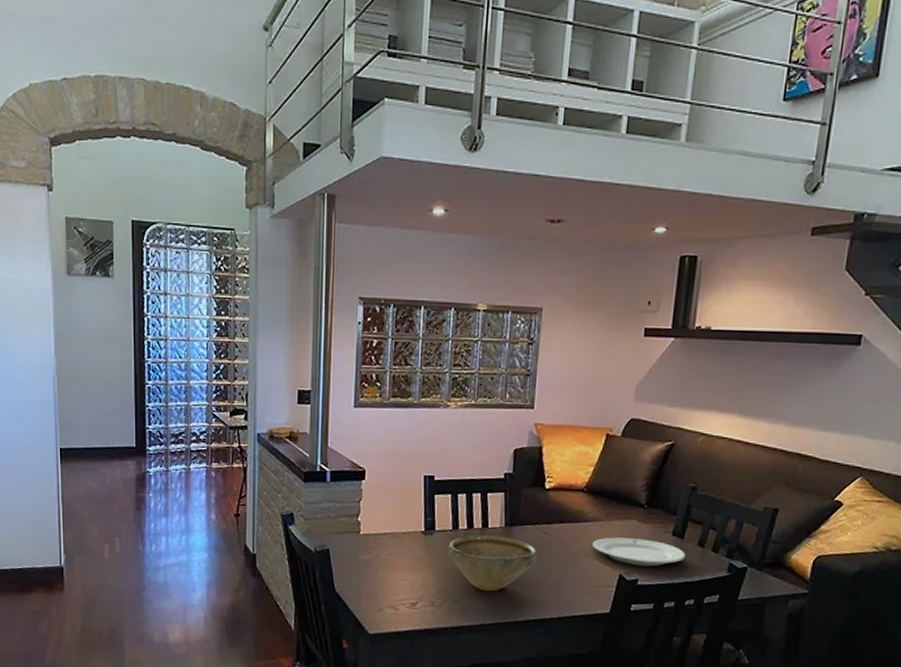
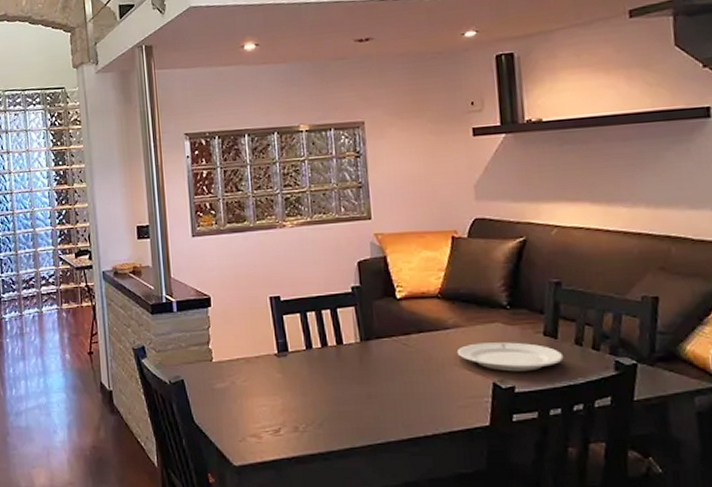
bowl: present [448,535,537,592] -> none [304,352,400,412]

